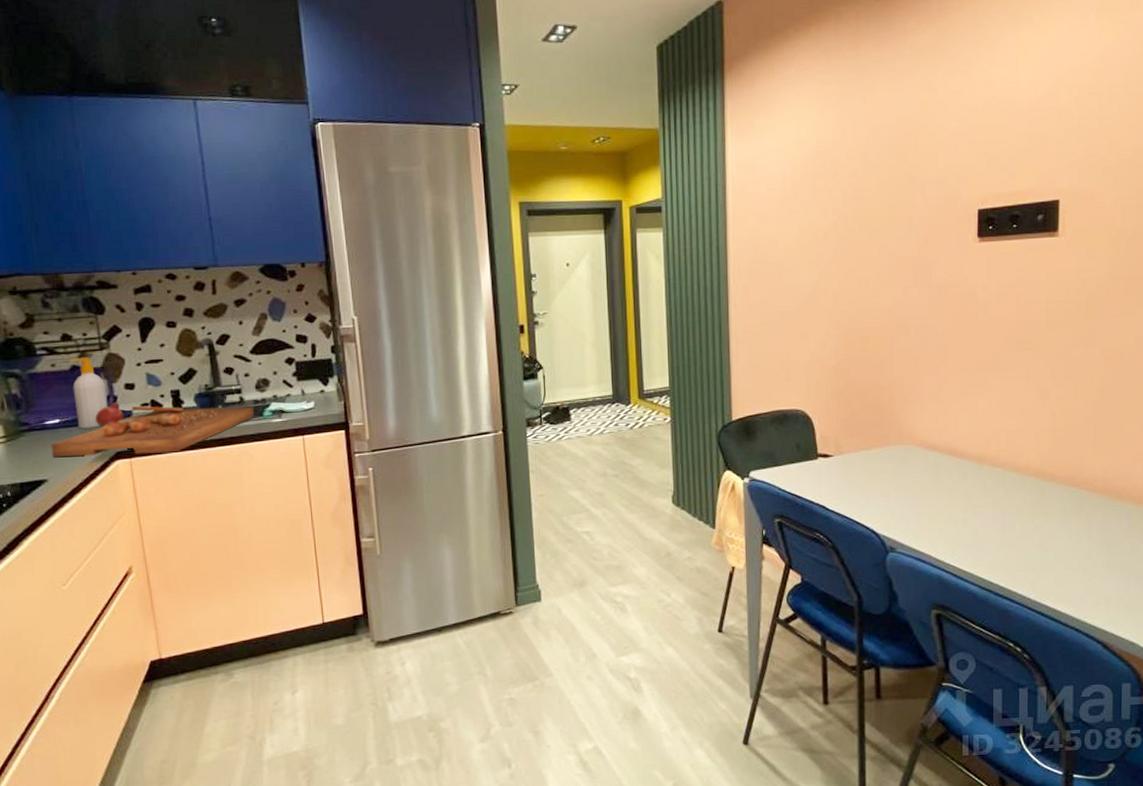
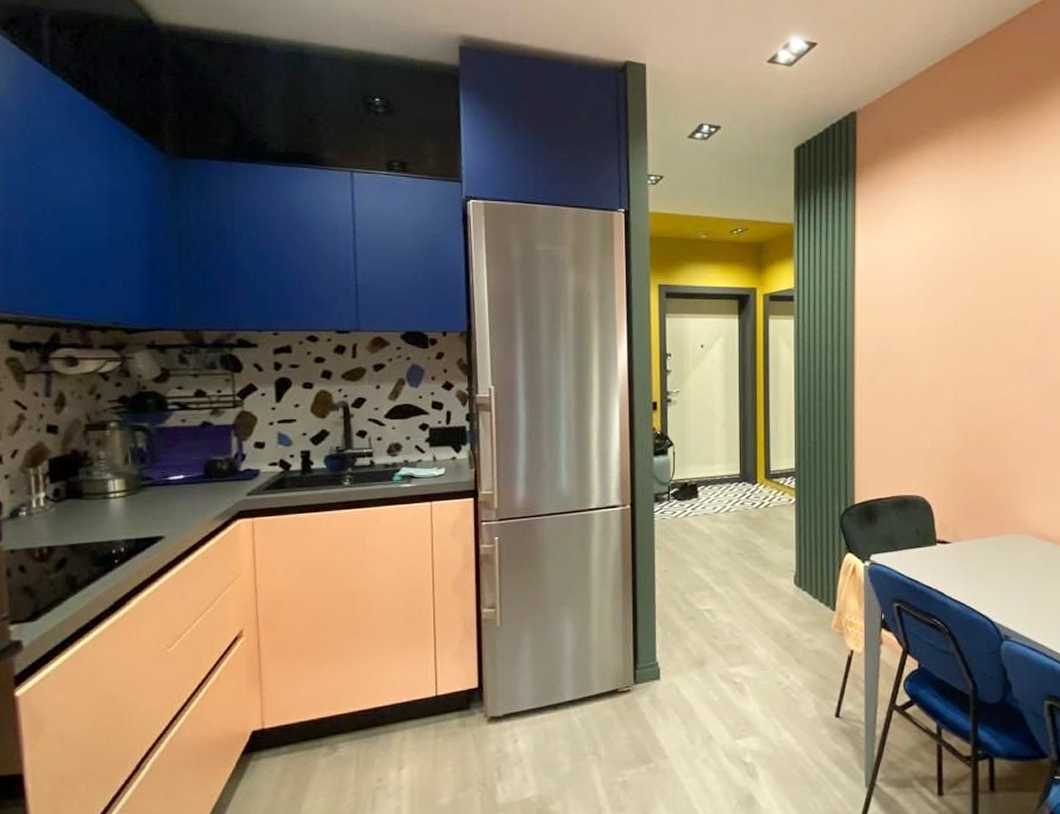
cutting board: present [51,406,255,458] -> none [172,465,384,514]
soap bottle: present [69,357,108,429] -> none [200,414,236,486]
fruit: present [95,401,125,428] -> none [221,459,251,485]

